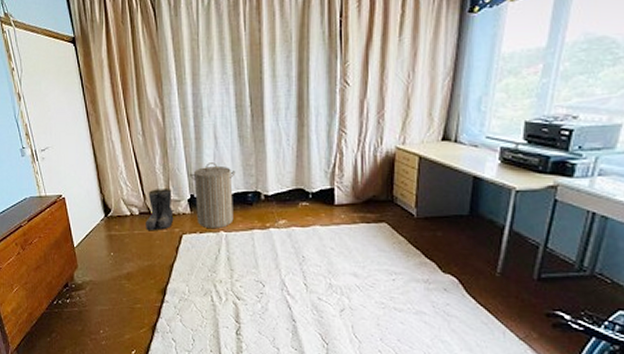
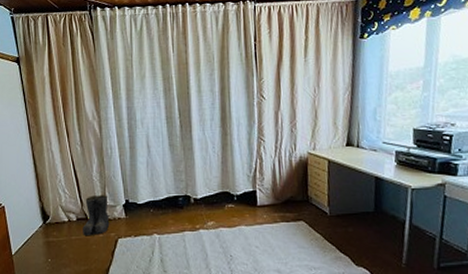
laundry hamper: present [190,162,236,228] -> none [125,169,167,231]

